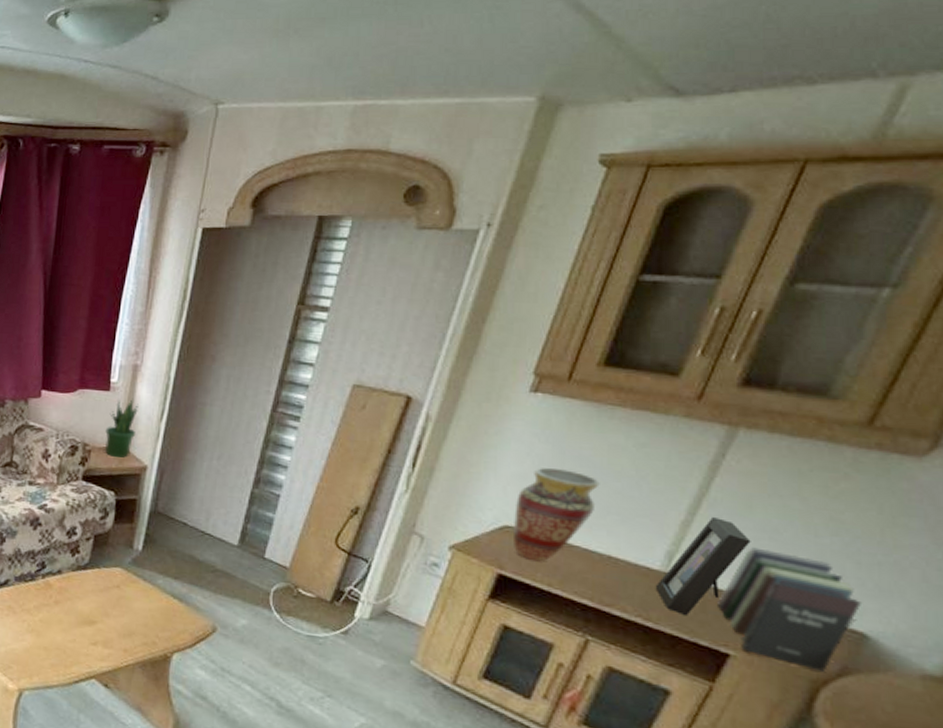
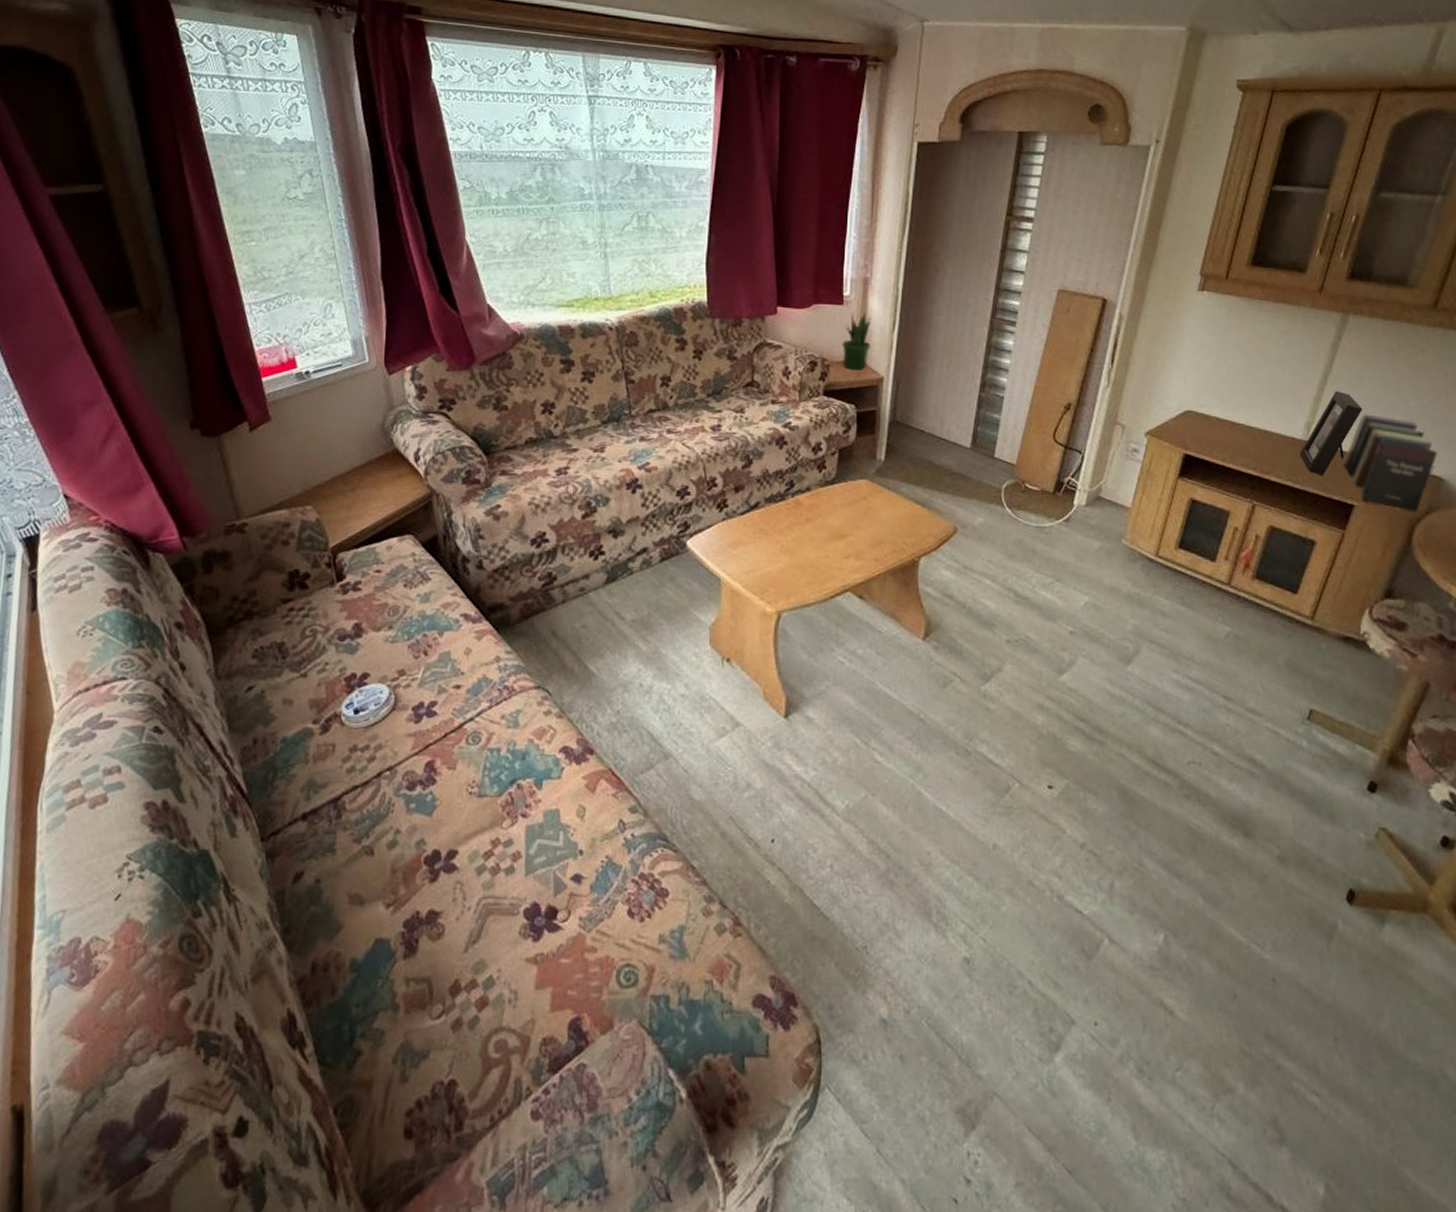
vase: present [514,468,600,562] -> none [1193,357,1255,440]

